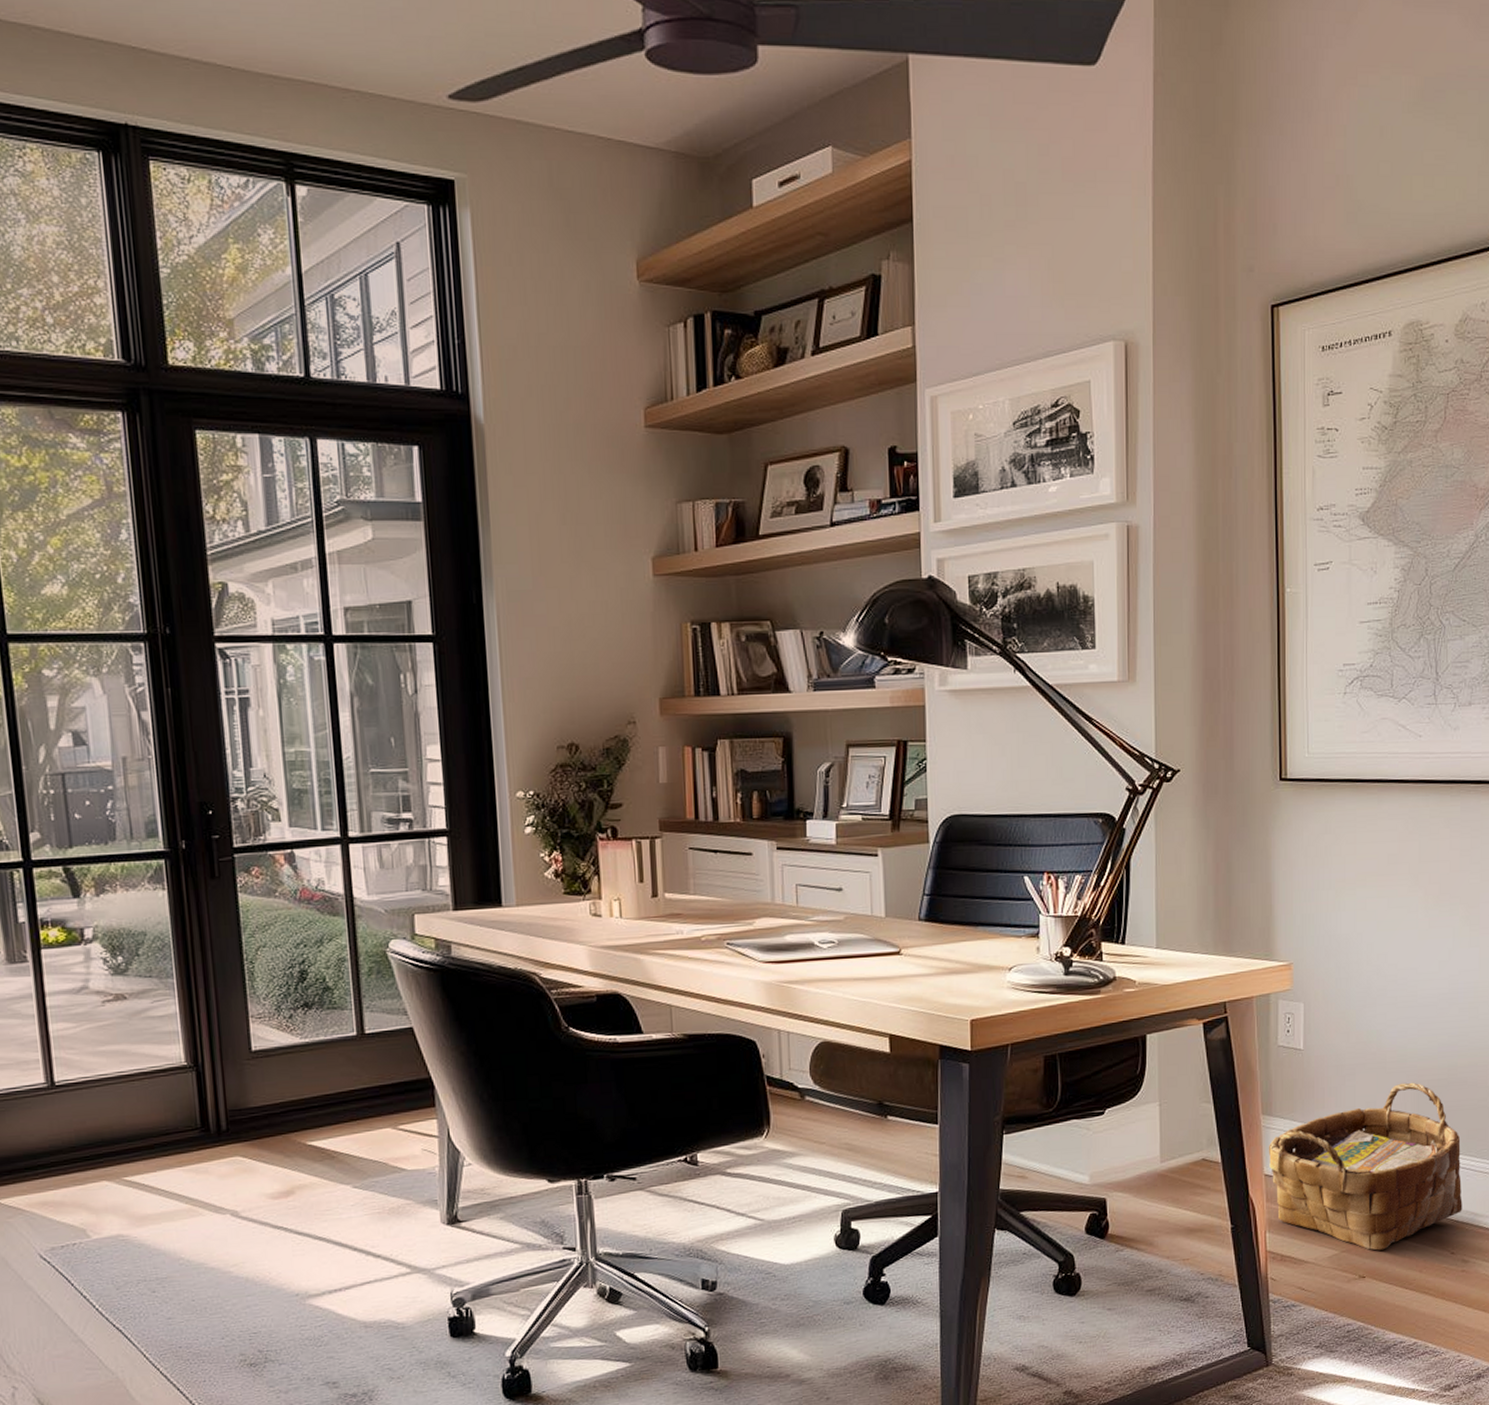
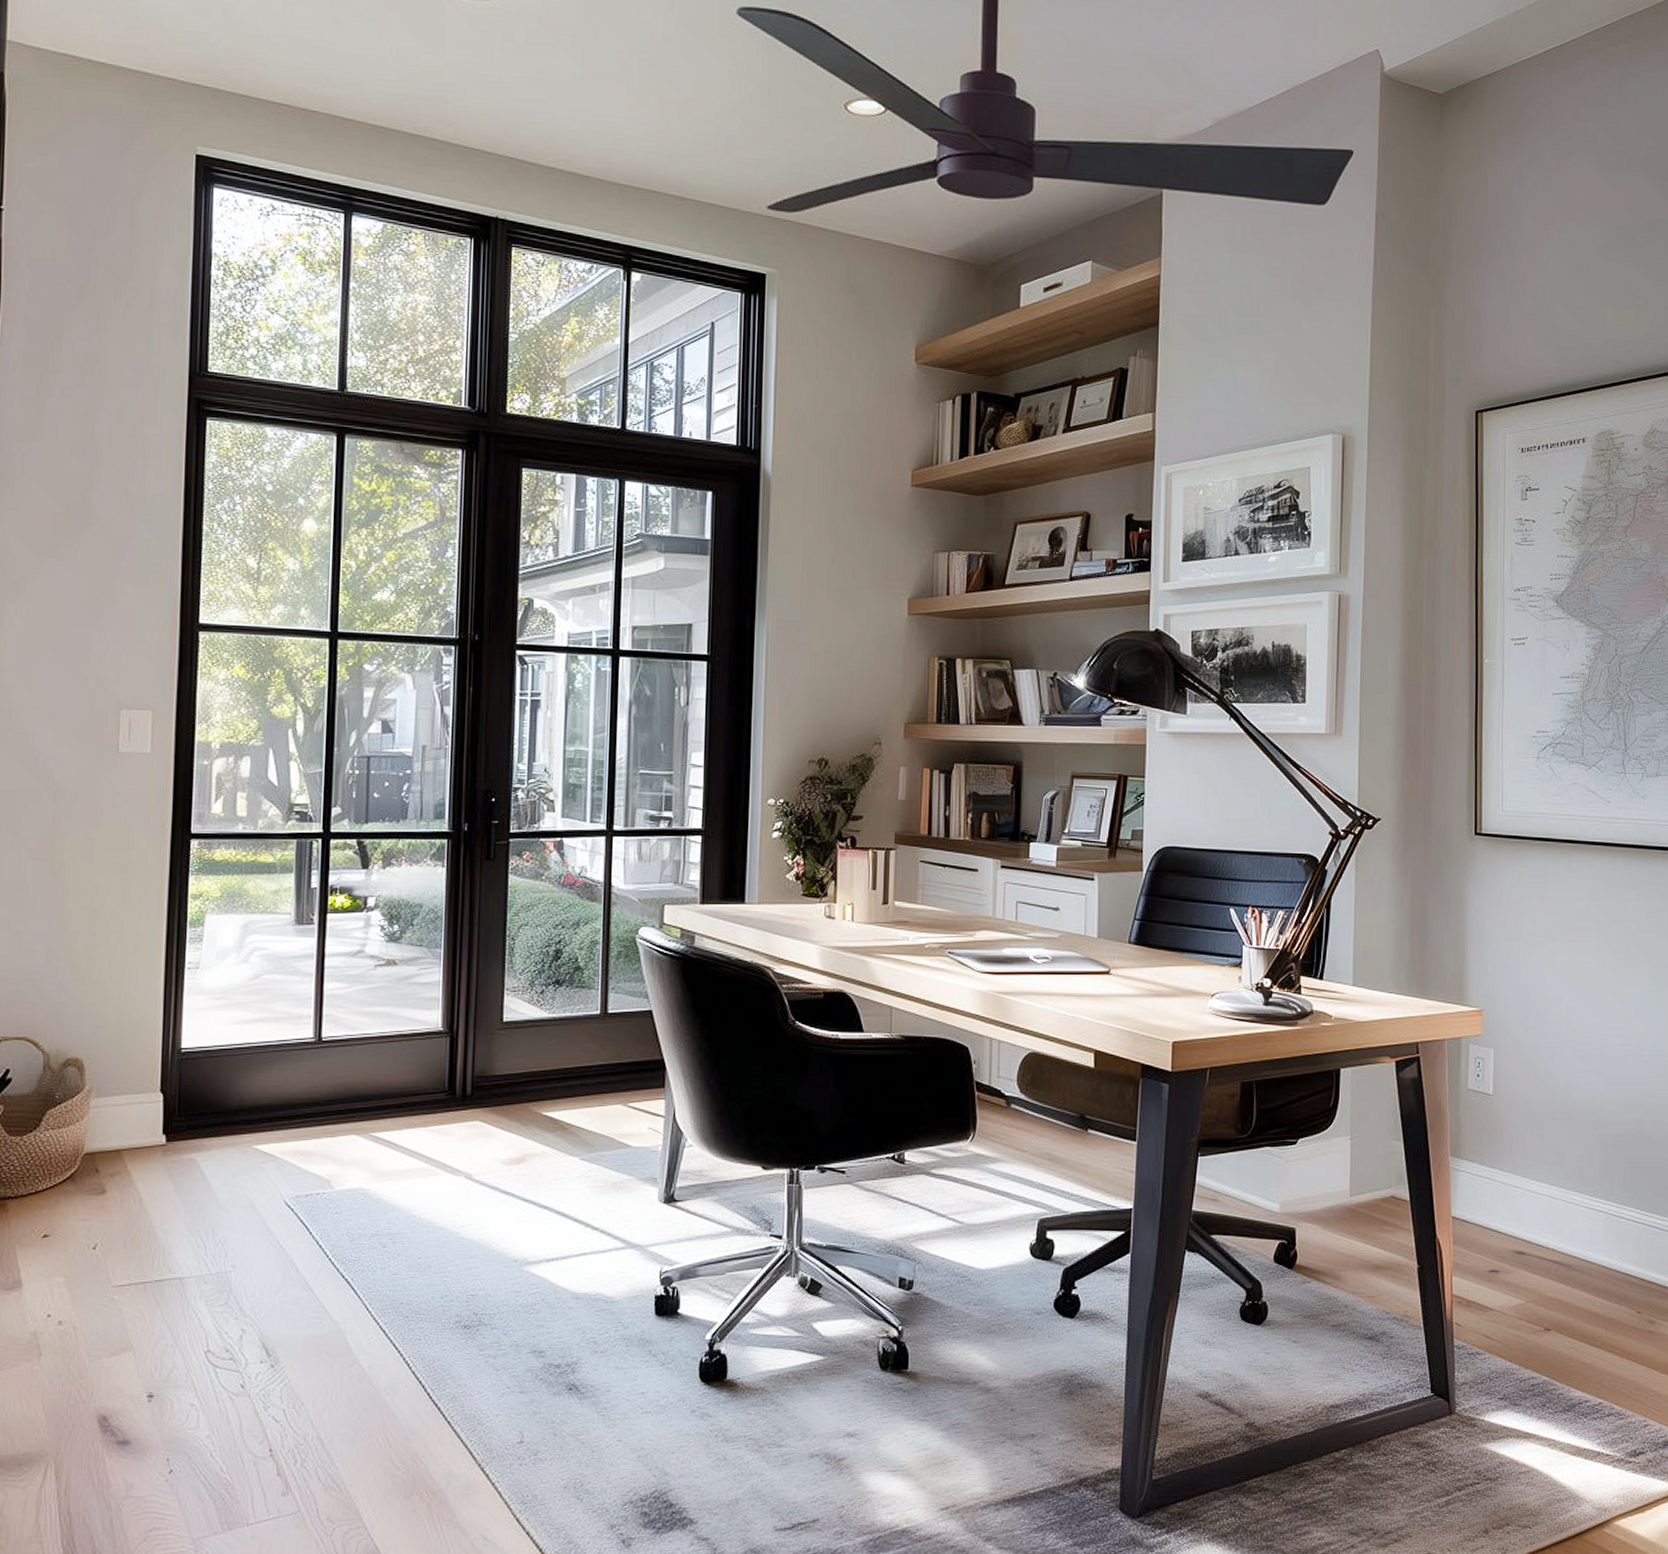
woven basket: present [1268,1082,1463,1251] -> none [1456,1135,1649,1304]

